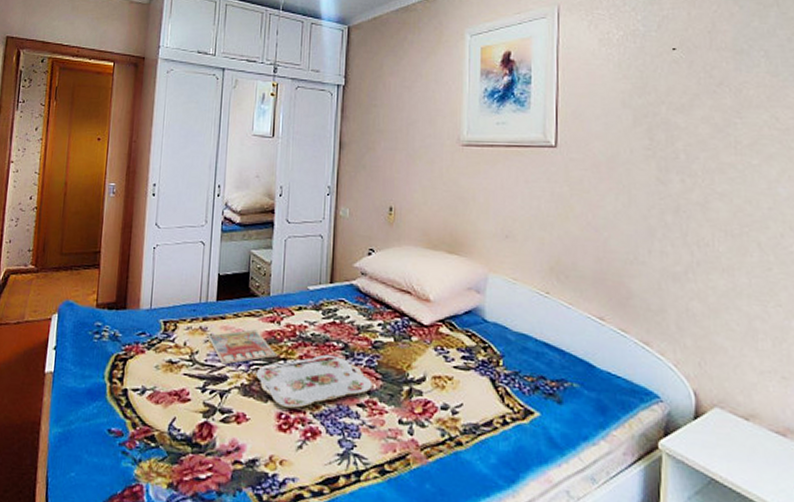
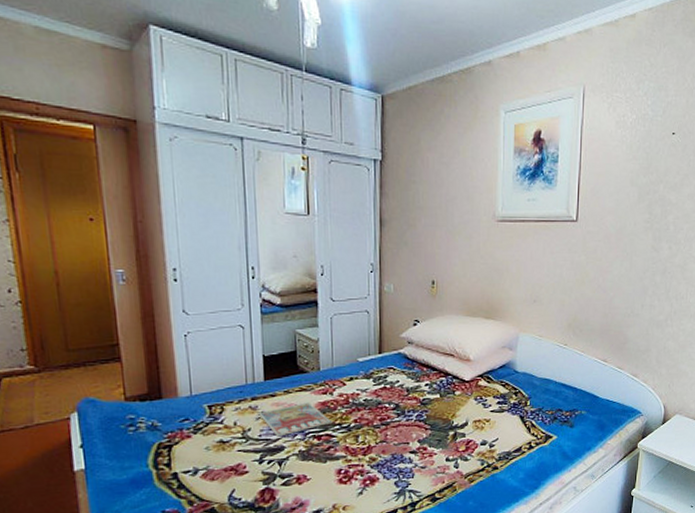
serving tray: present [256,354,373,408] -> none [313,415,422,464]

